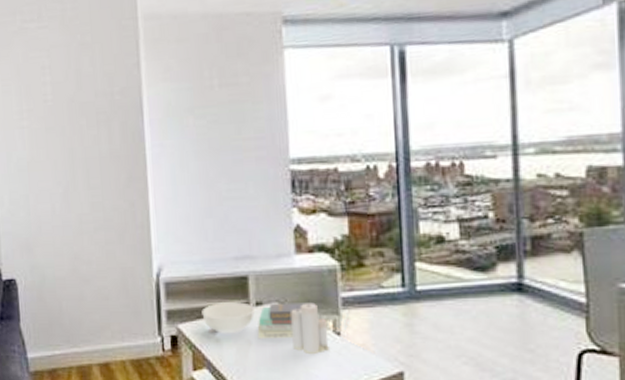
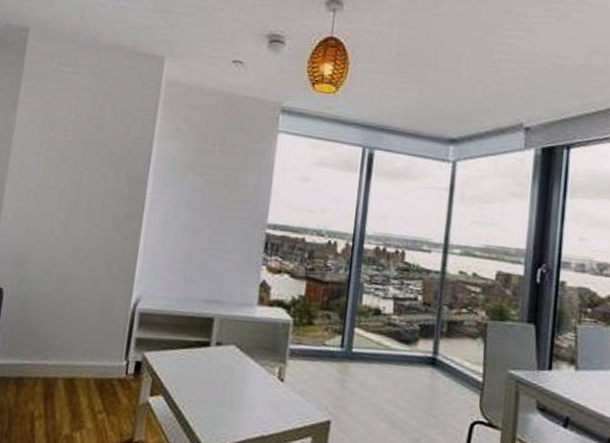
bowl: present [202,302,255,334] -> none [167,338,214,368]
books: present [257,302,314,339] -> none [212,345,266,378]
candle: present [291,300,329,355] -> none [241,346,275,396]

